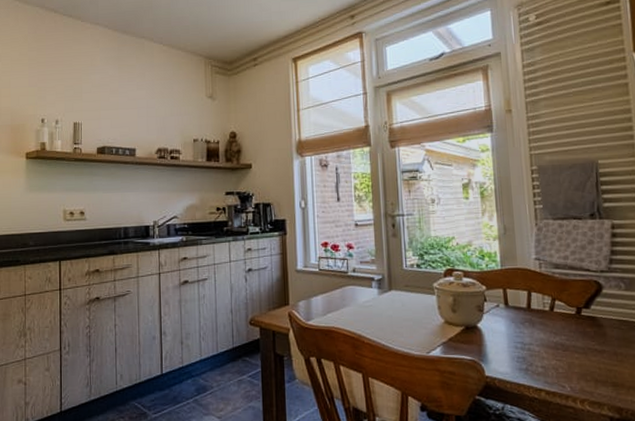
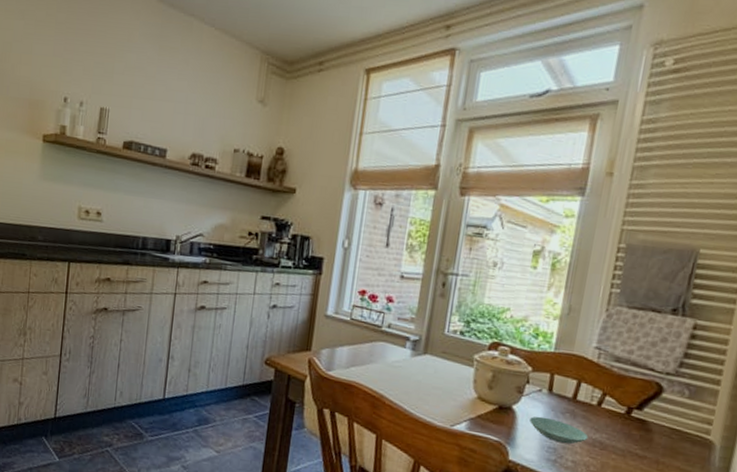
saucer: none [494,329,550,352] -> present [529,416,589,444]

